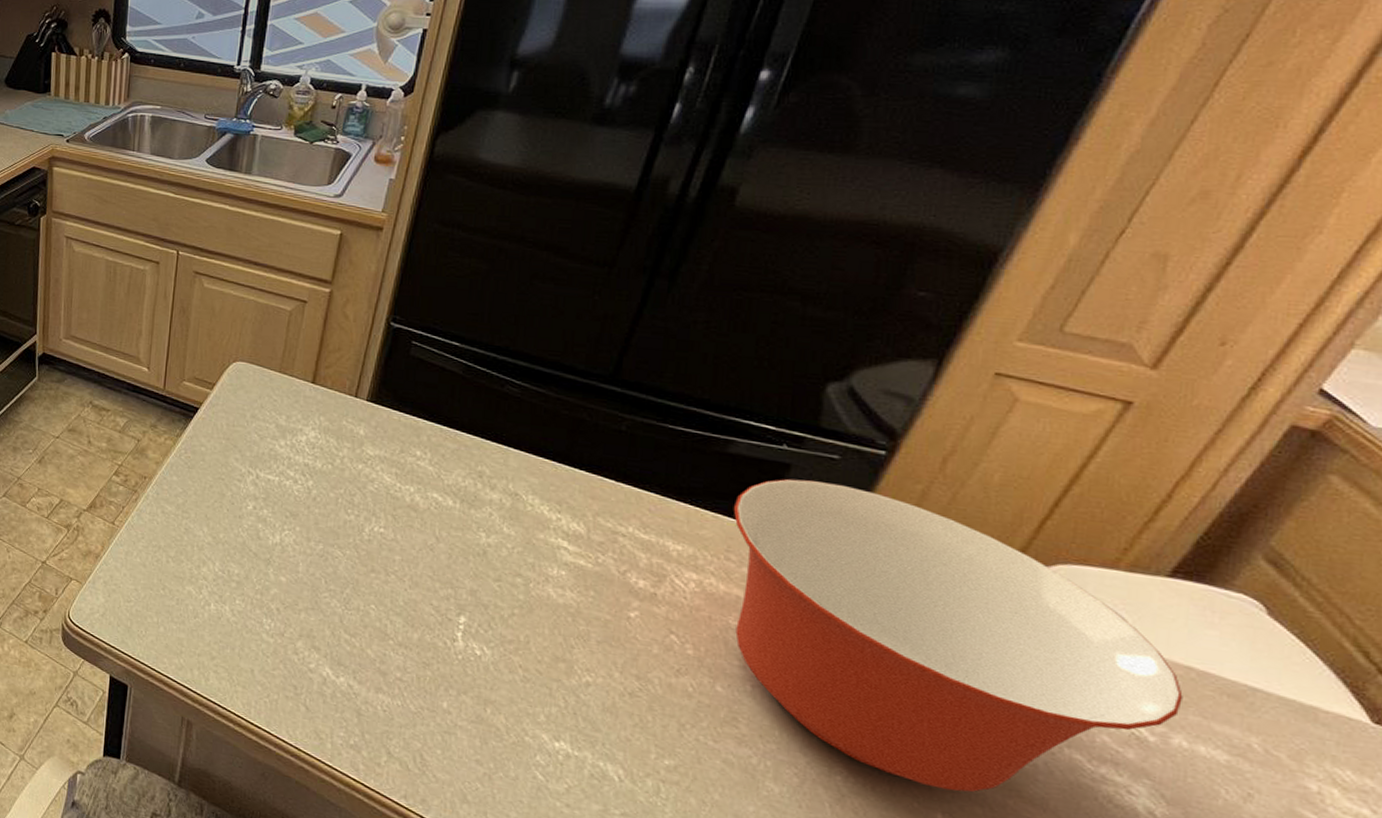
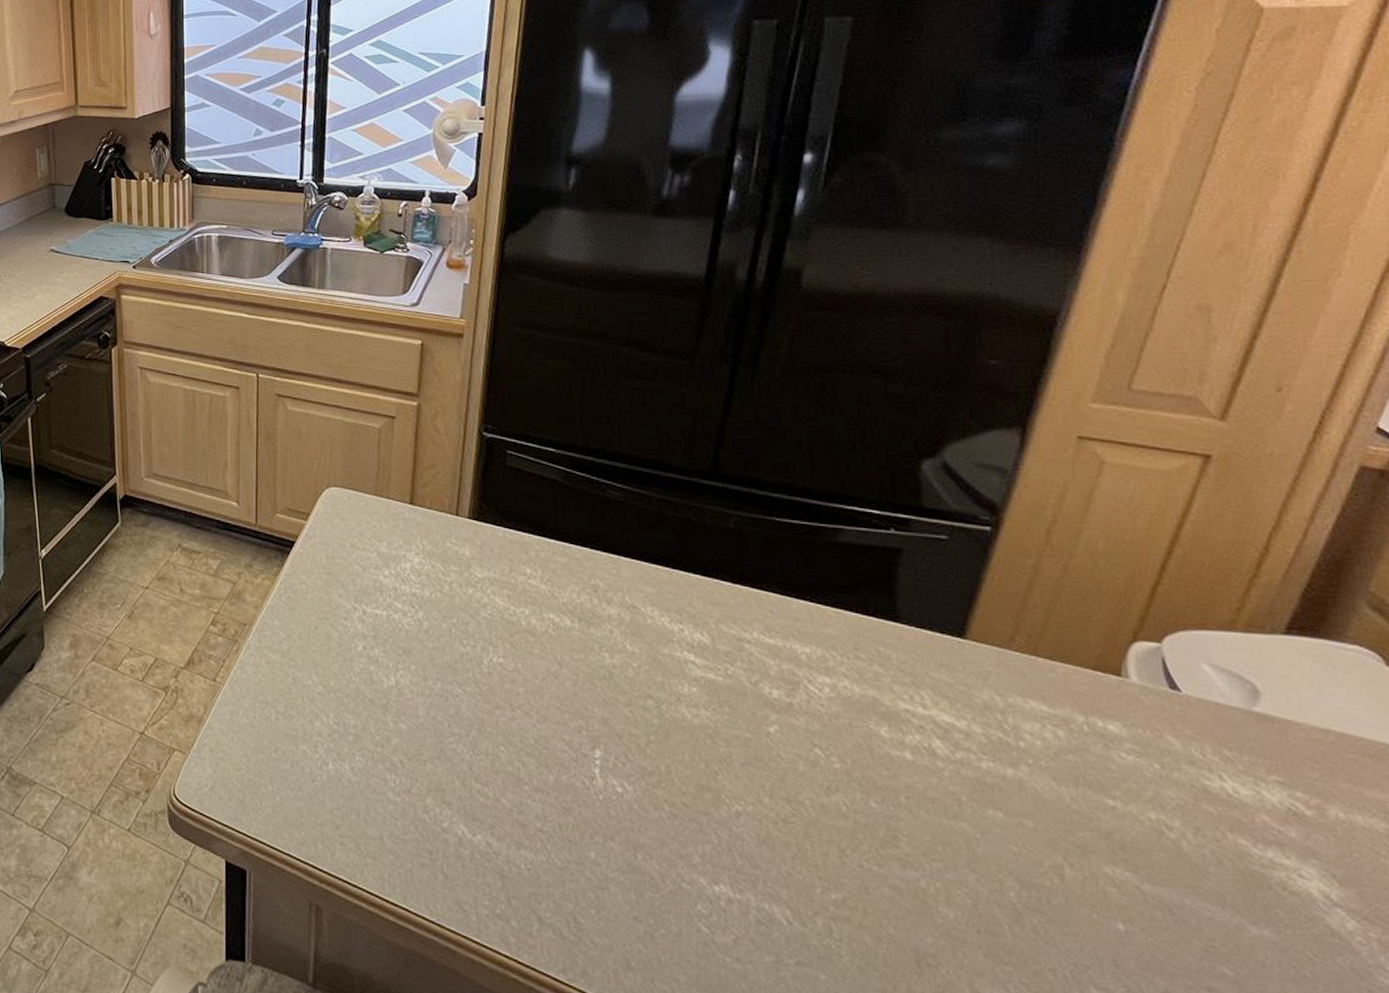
mixing bowl: present [733,478,1183,792] -> none [853,564,1329,895]

